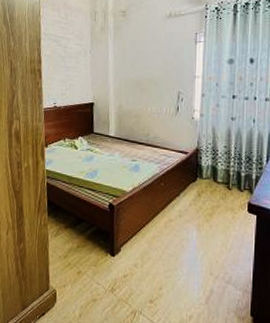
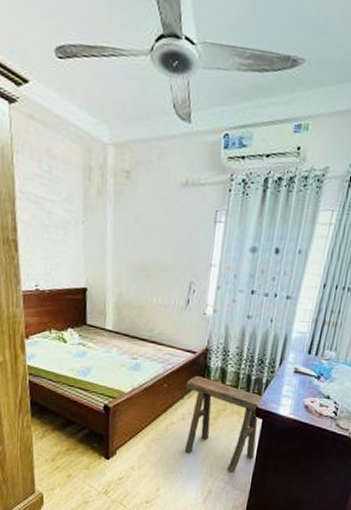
stool: none [181,173,254,271] -> present [184,375,263,473]

